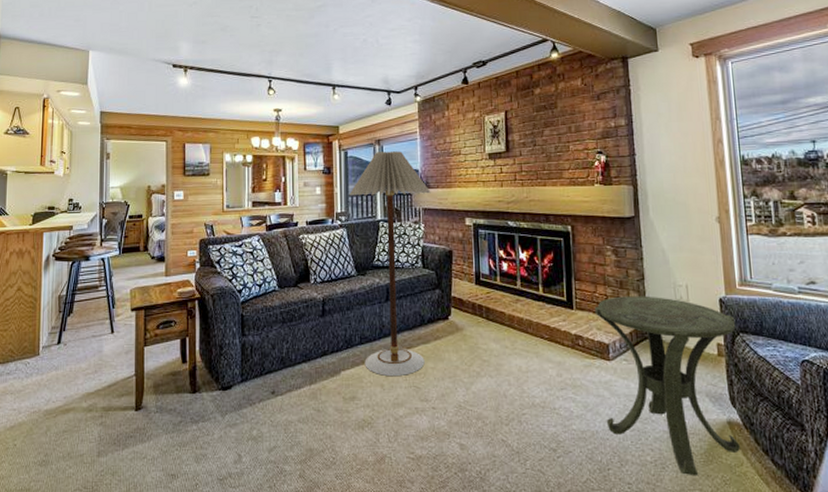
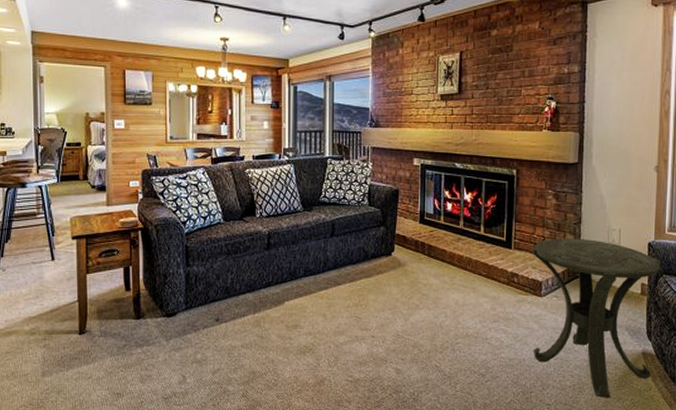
floor lamp: present [349,151,431,377] -> none [297,88,381,308]

